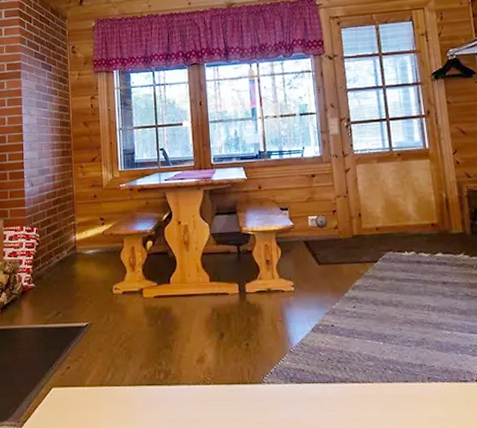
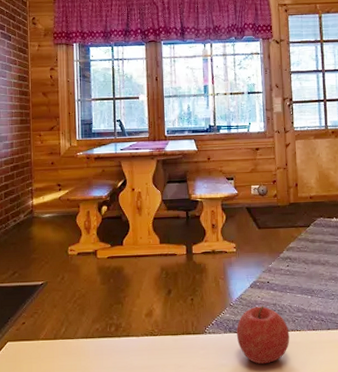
fruit: none [298,352,361,421] -> present [236,305,290,365]

